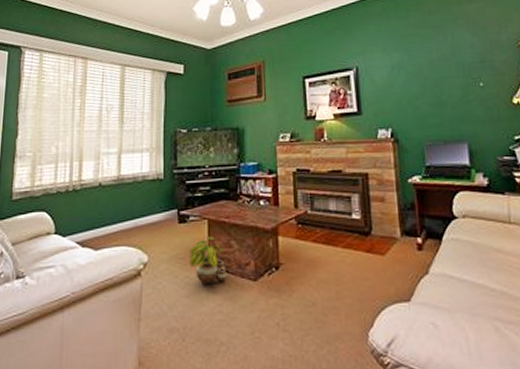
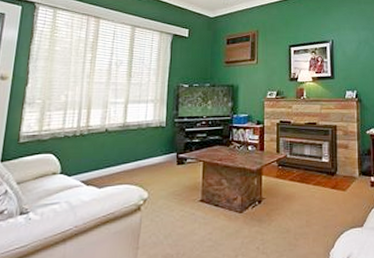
potted plant: present [189,236,227,286] -> none [185,176,217,218]

